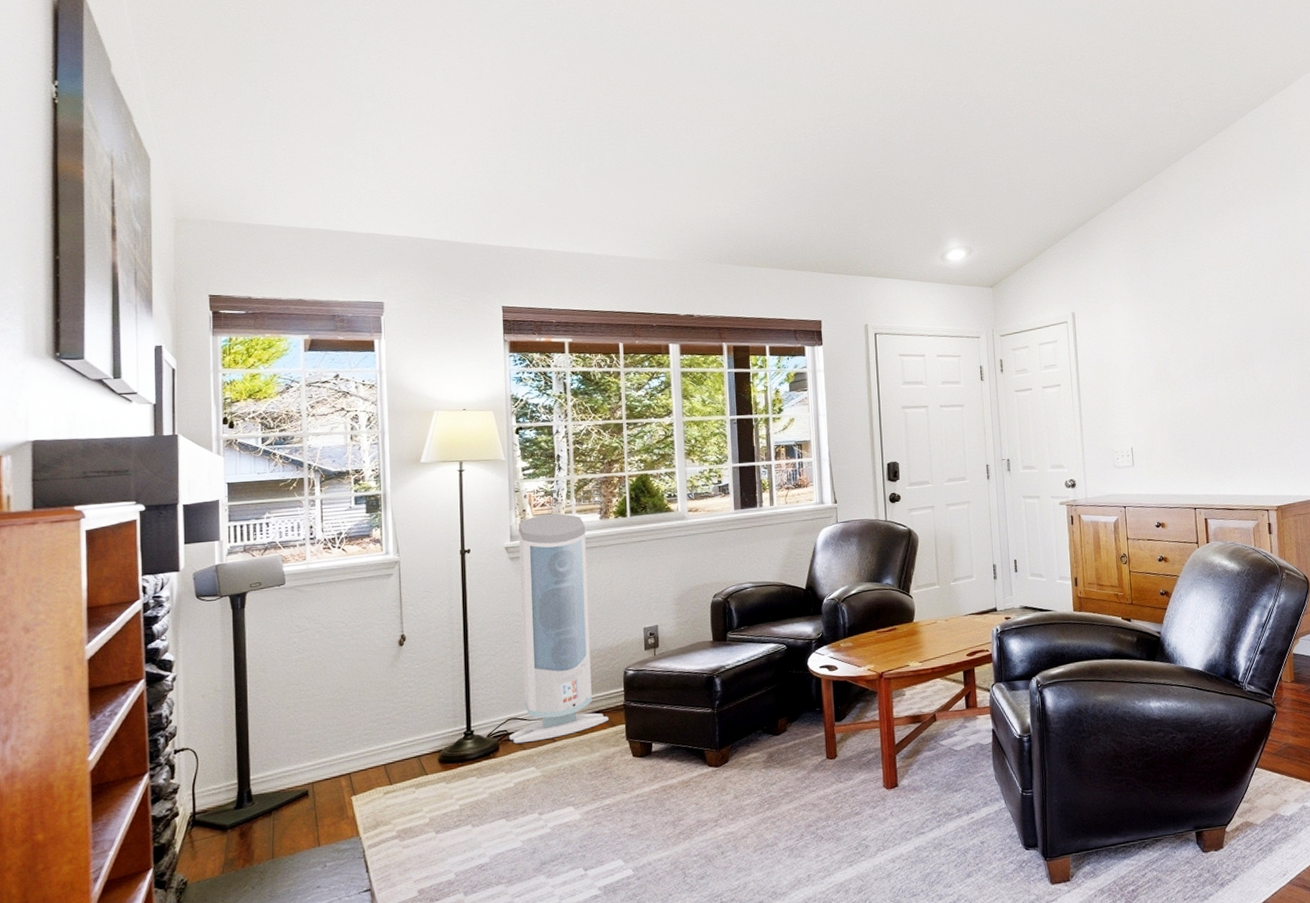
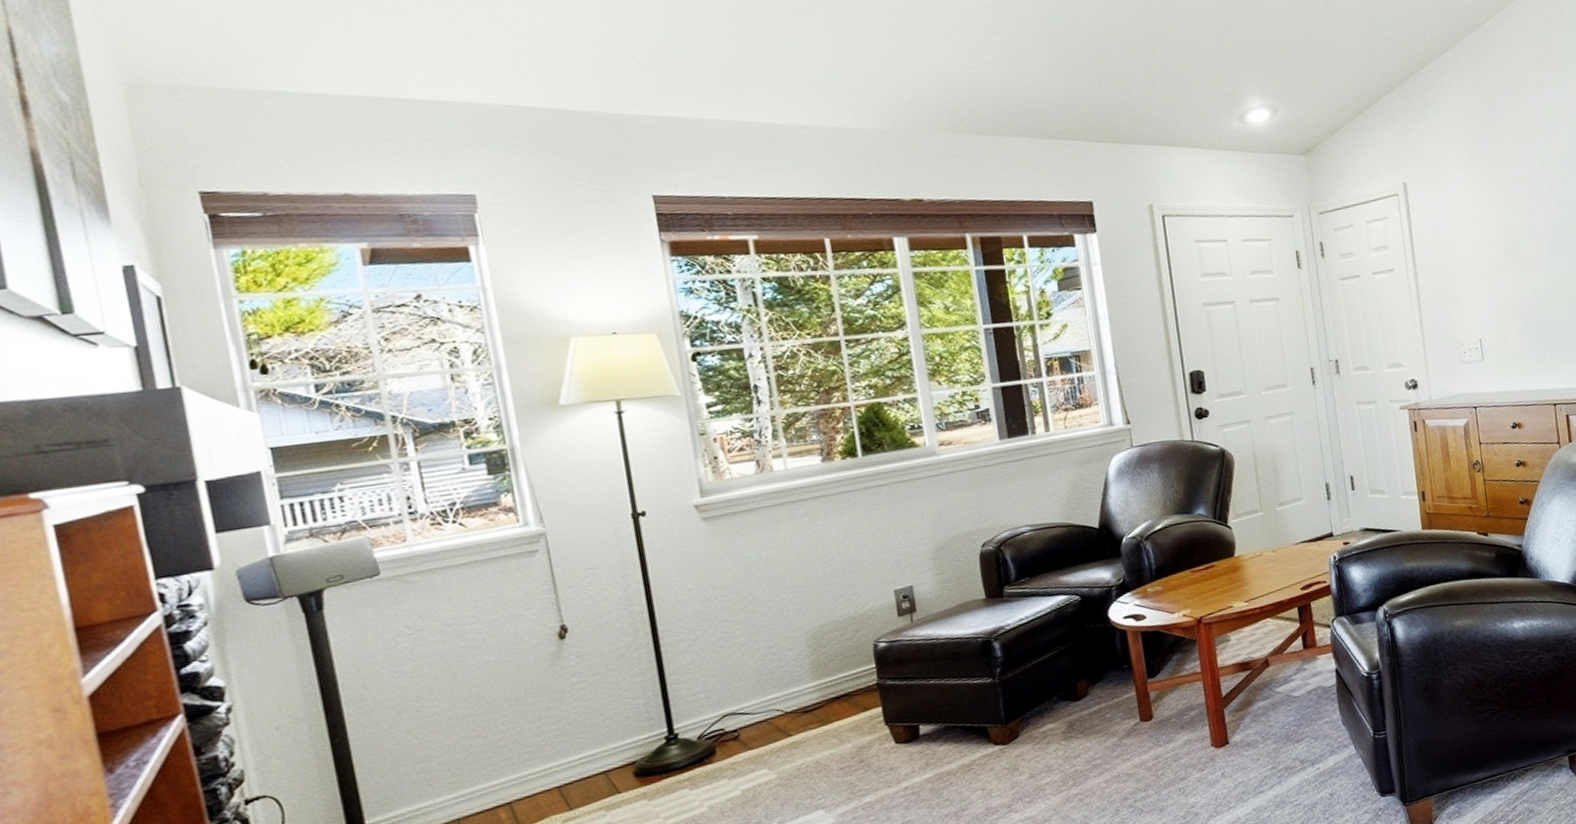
air purifier: present [508,513,608,744] -> none [709,458,859,744]

